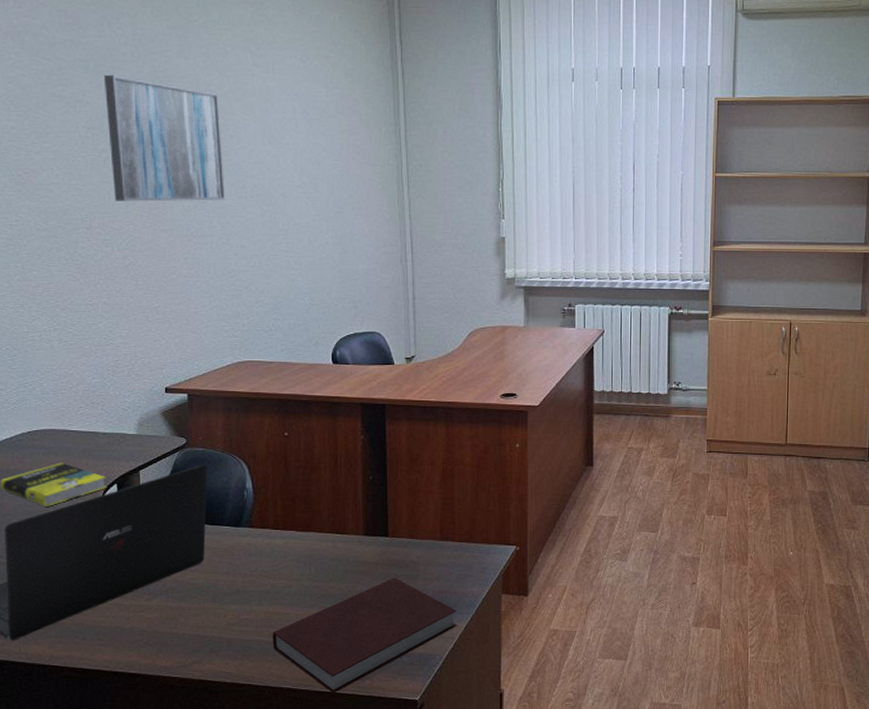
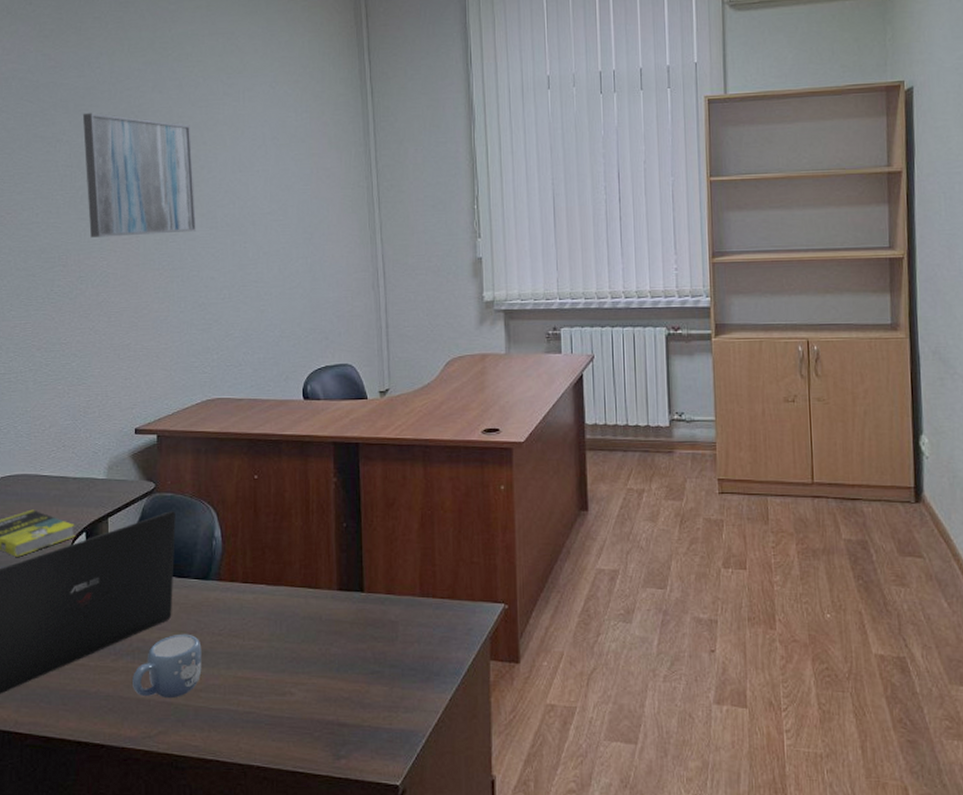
mug: none [167,575,234,632] -> present [133,633,202,699]
notebook: present [272,577,457,694] -> none [241,639,441,774]

